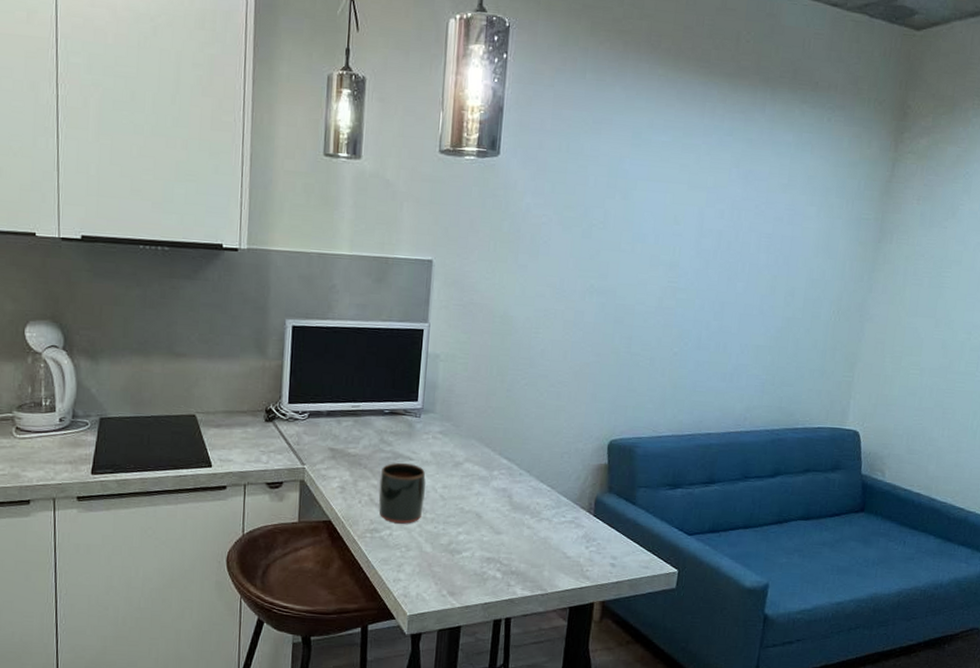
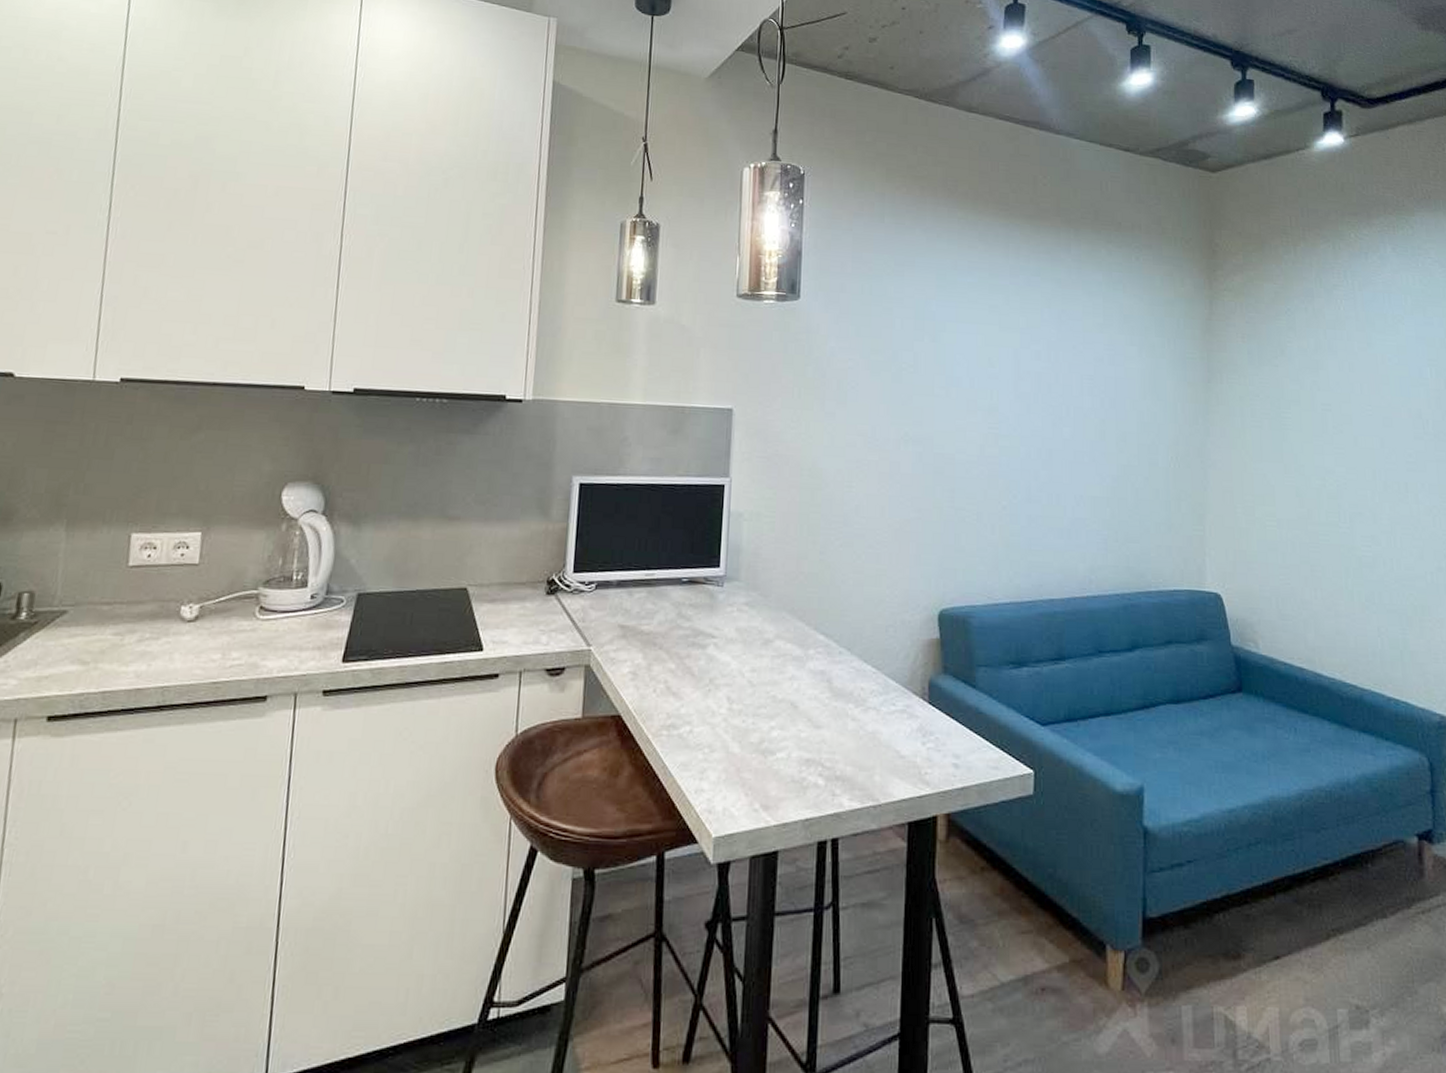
mug: present [378,462,426,524] -> none [676,641,731,718]

